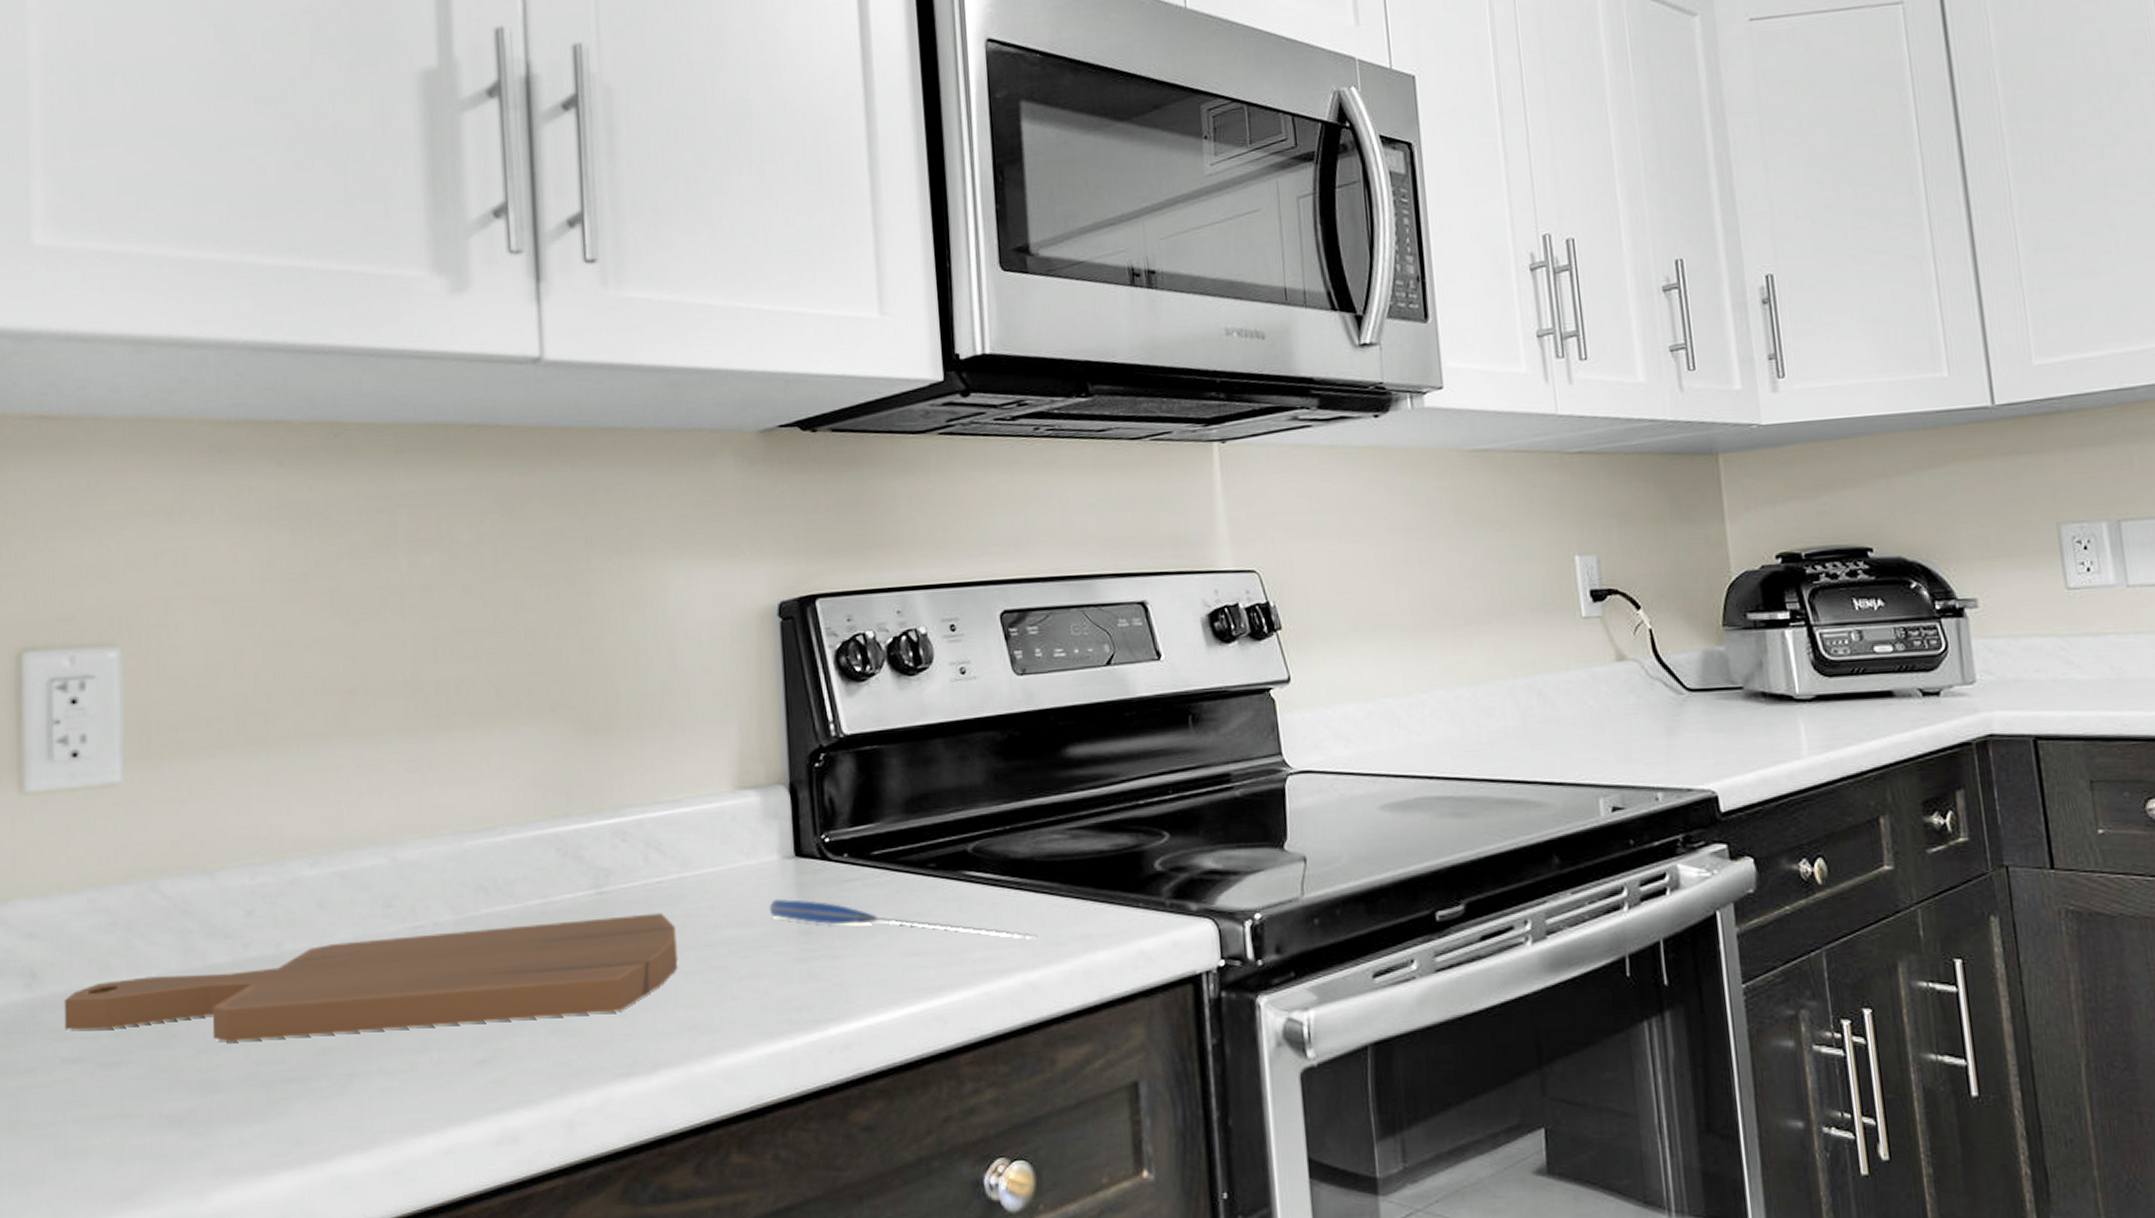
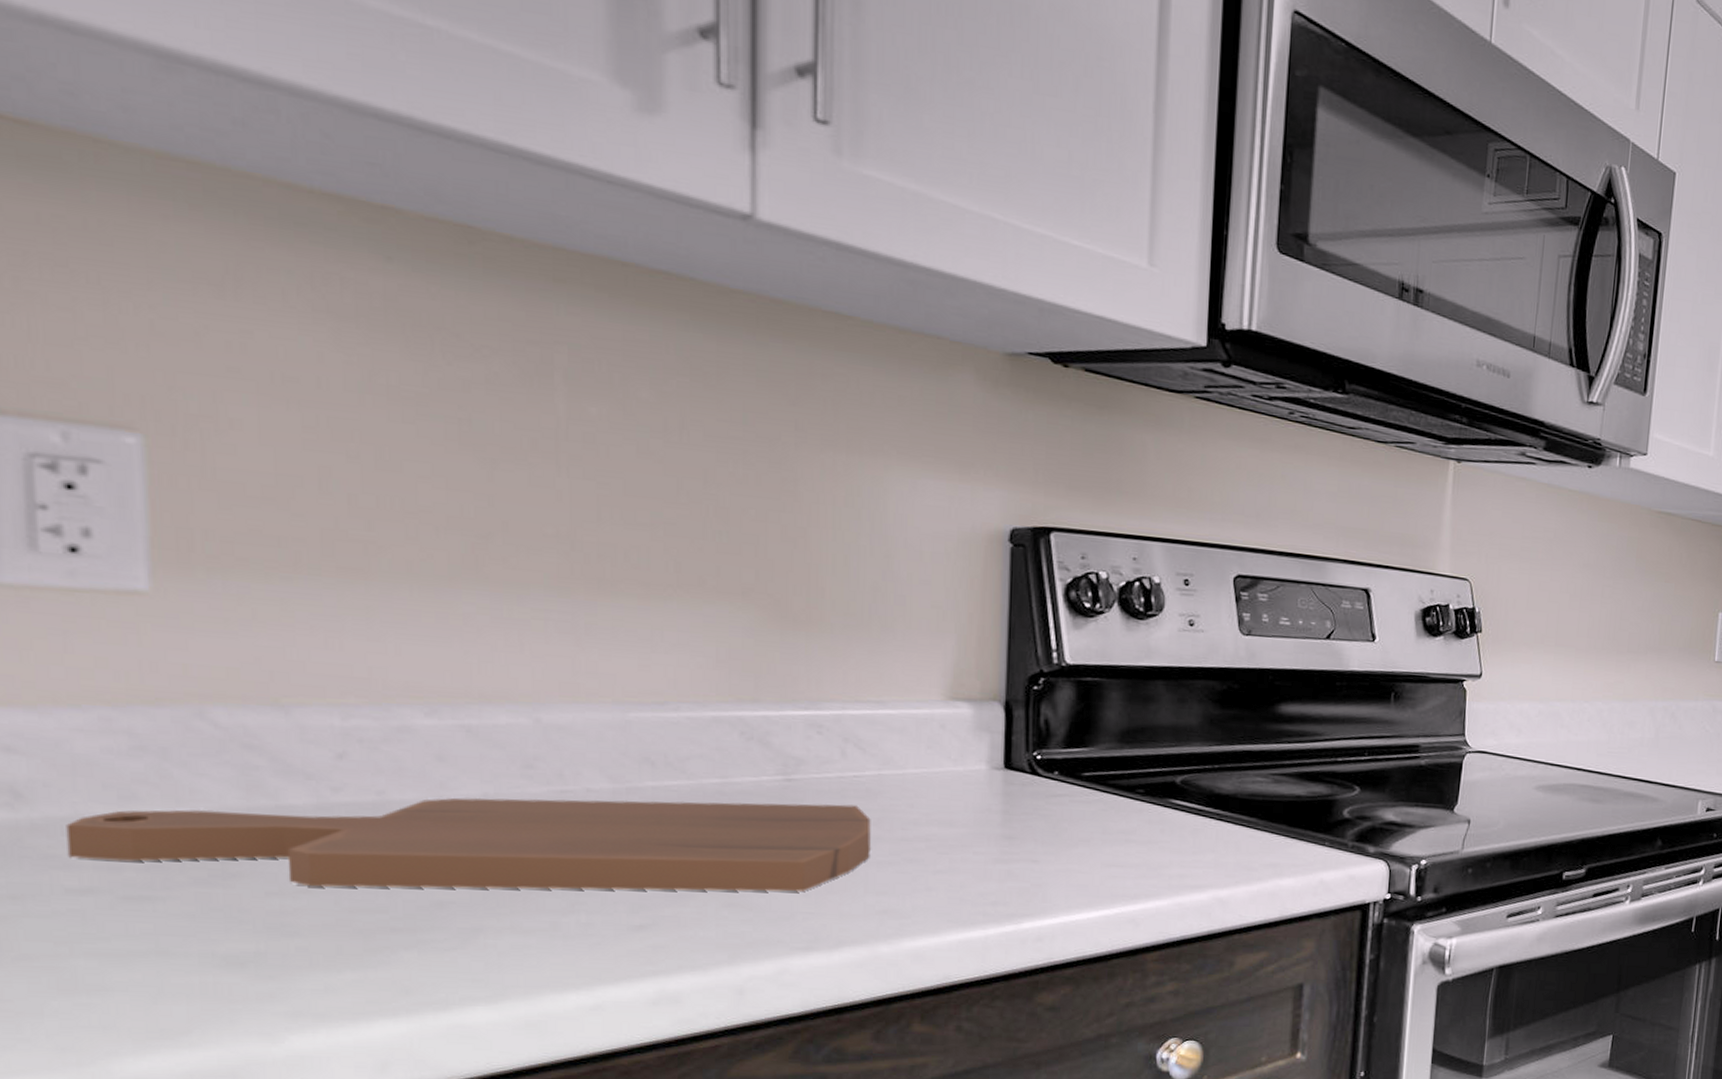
knife: present [769,898,1038,938] -> none [972,804,1232,862]

